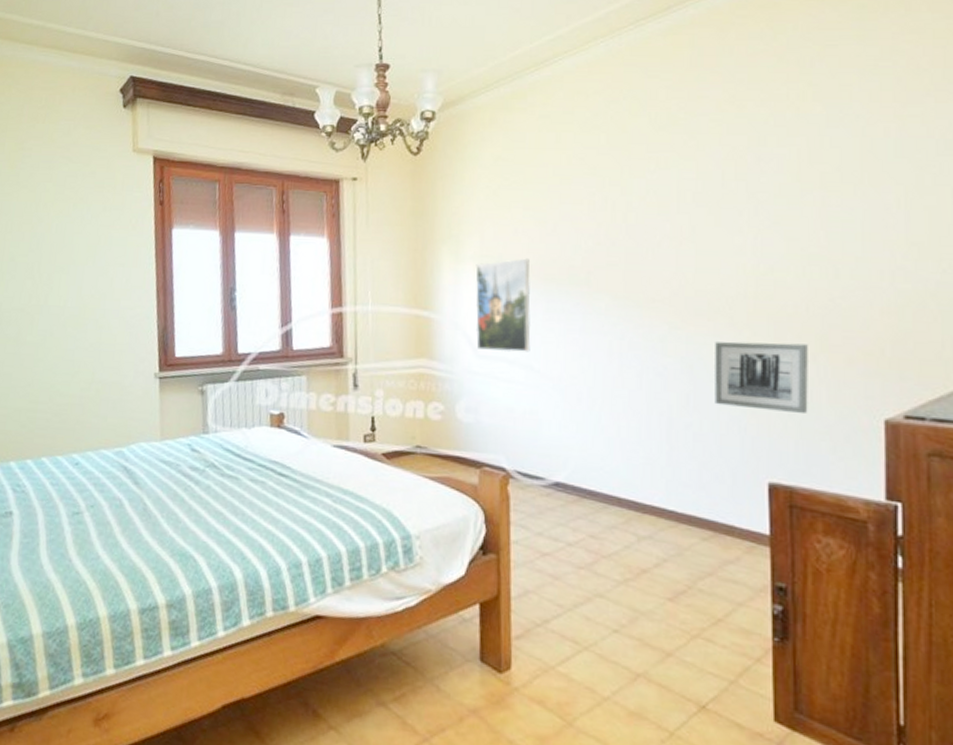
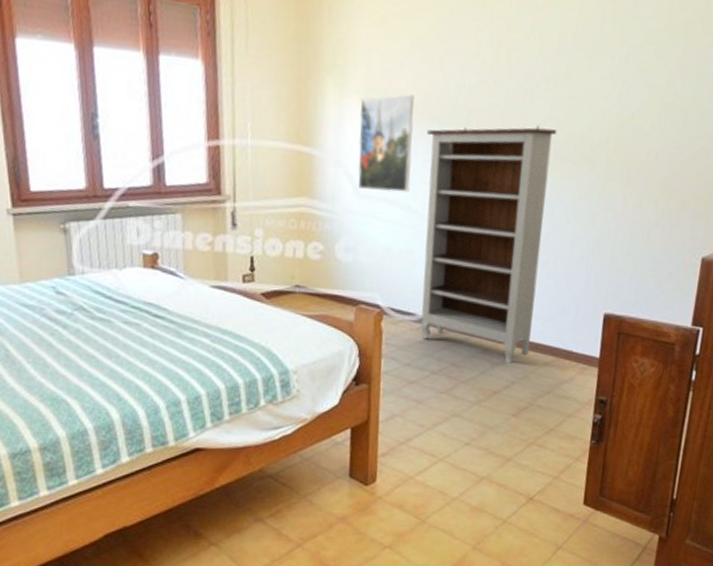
bookshelf: none [545,282,686,538] -> present [420,125,557,364]
wall art: present [715,341,808,413] -> none [569,185,652,252]

